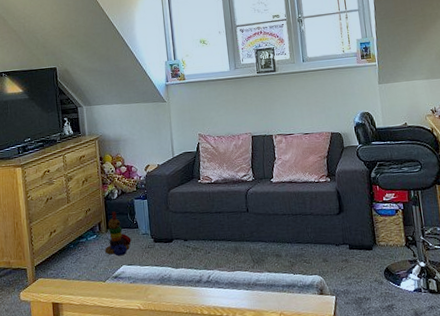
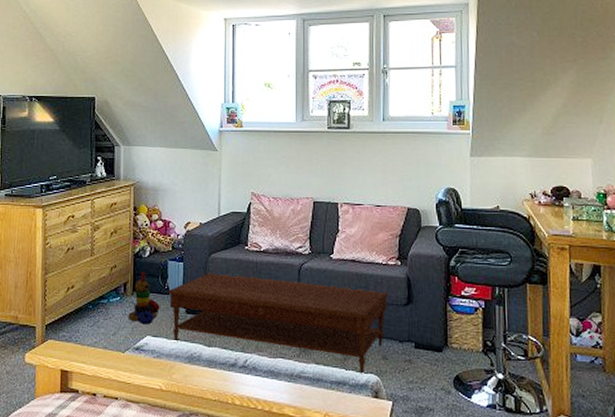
coffee table: none [137,204,323,277] -> present [168,272,389,375]

